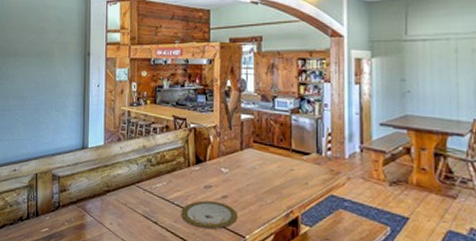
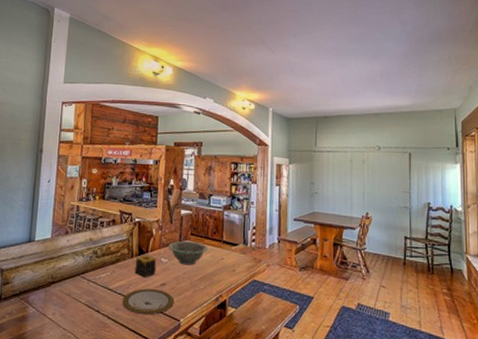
candle: none [192,164,216,189] -> present [134,255,157,278]
decorative bowl: none [229,148,274,177] -> present [169,240,208,266]

